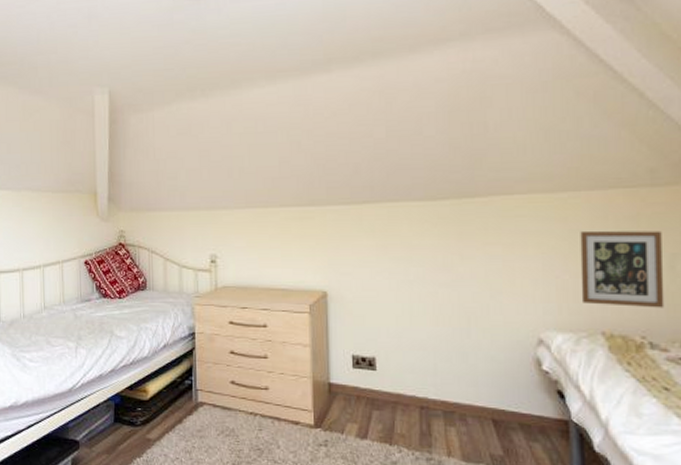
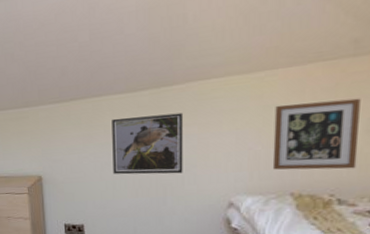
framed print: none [409,229,488,300] -> present [112,112,184,175]

